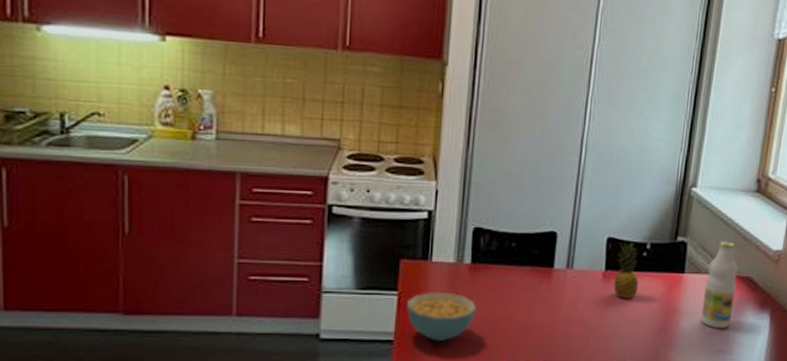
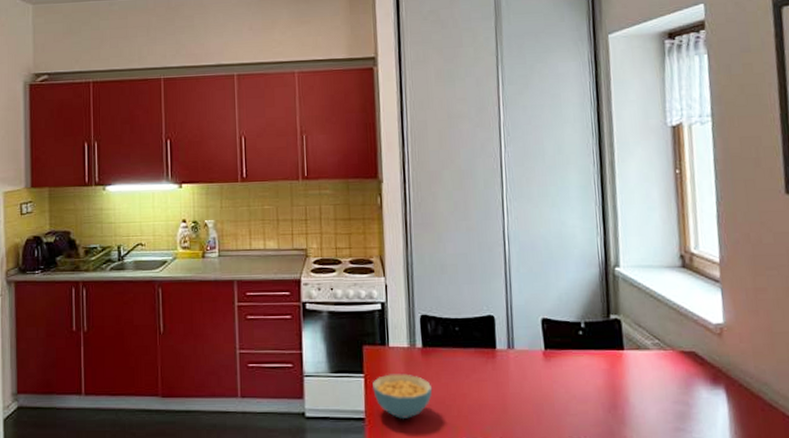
fruit: present [613,241,639,298] -> none [554,321,580,376]
bottle: present [701,240,738,329] -> none [647,316,683,405]

